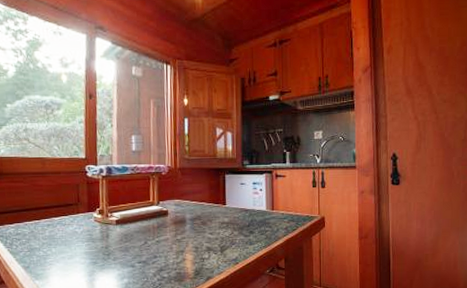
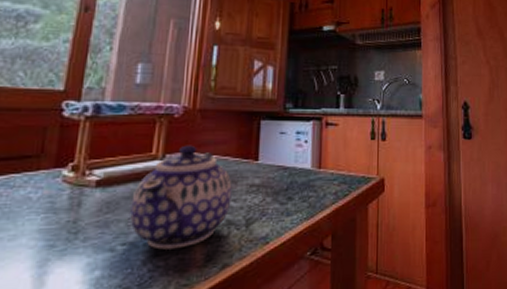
teapot: none [140,194,209,266] -> present [130,145,232,250]

